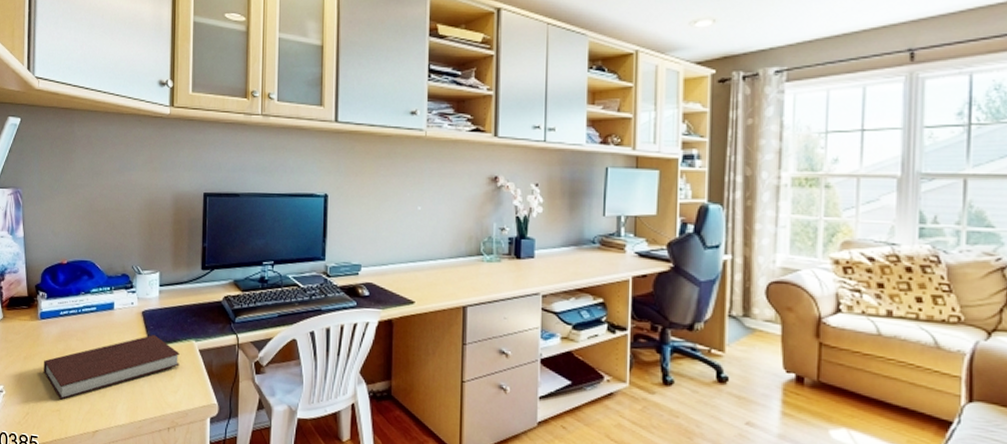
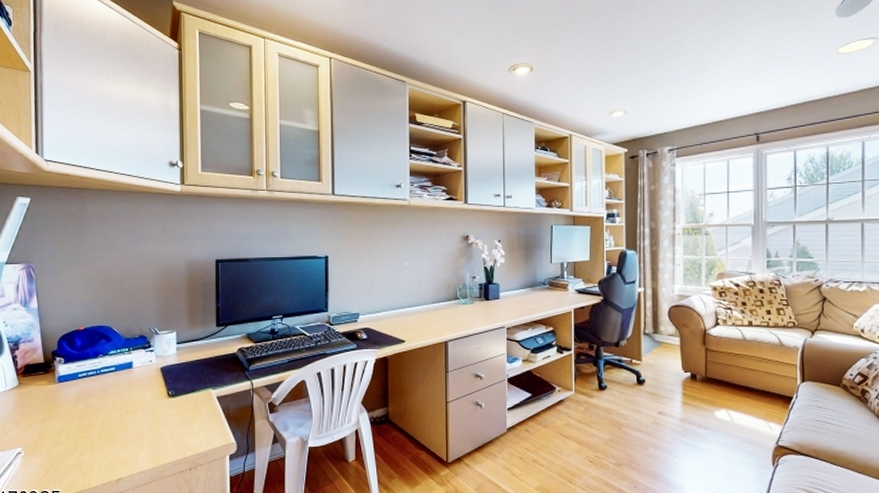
notebook: present [44,335,180,400] -> none [63,388,198,455]

